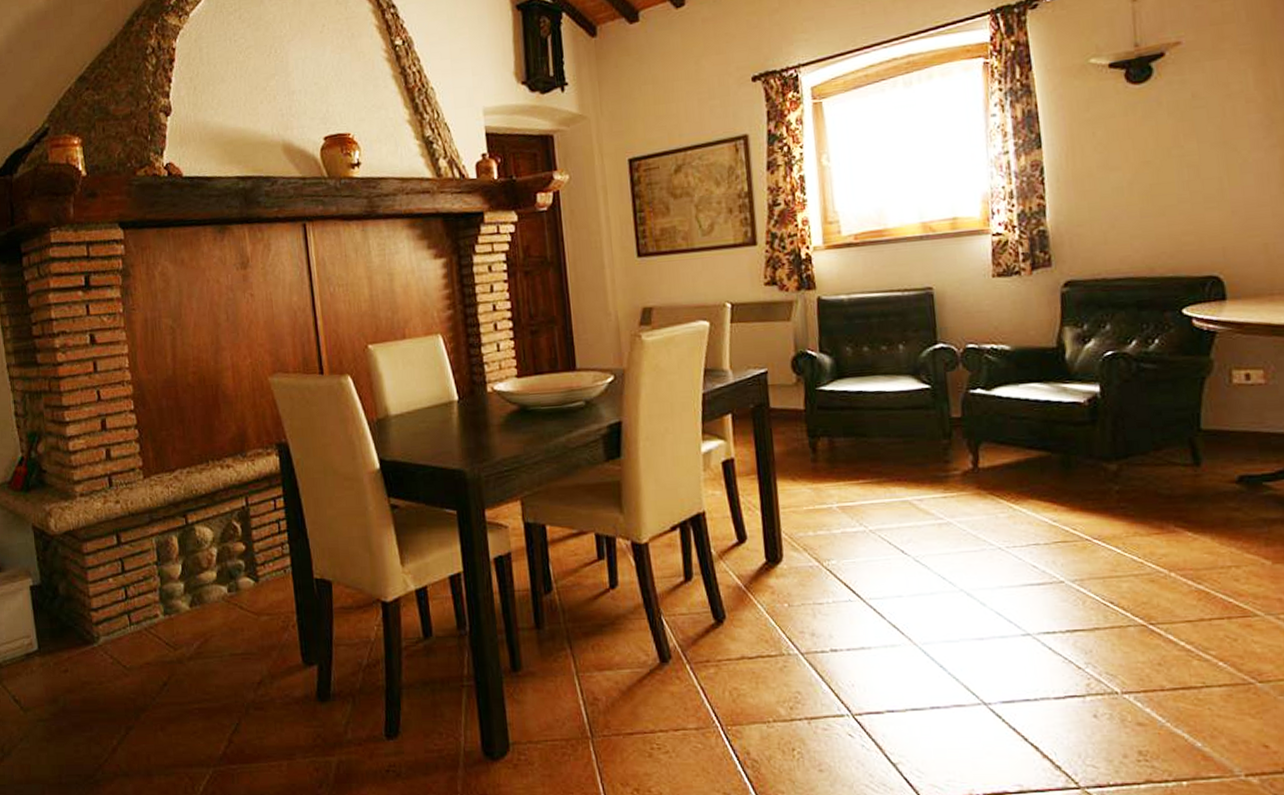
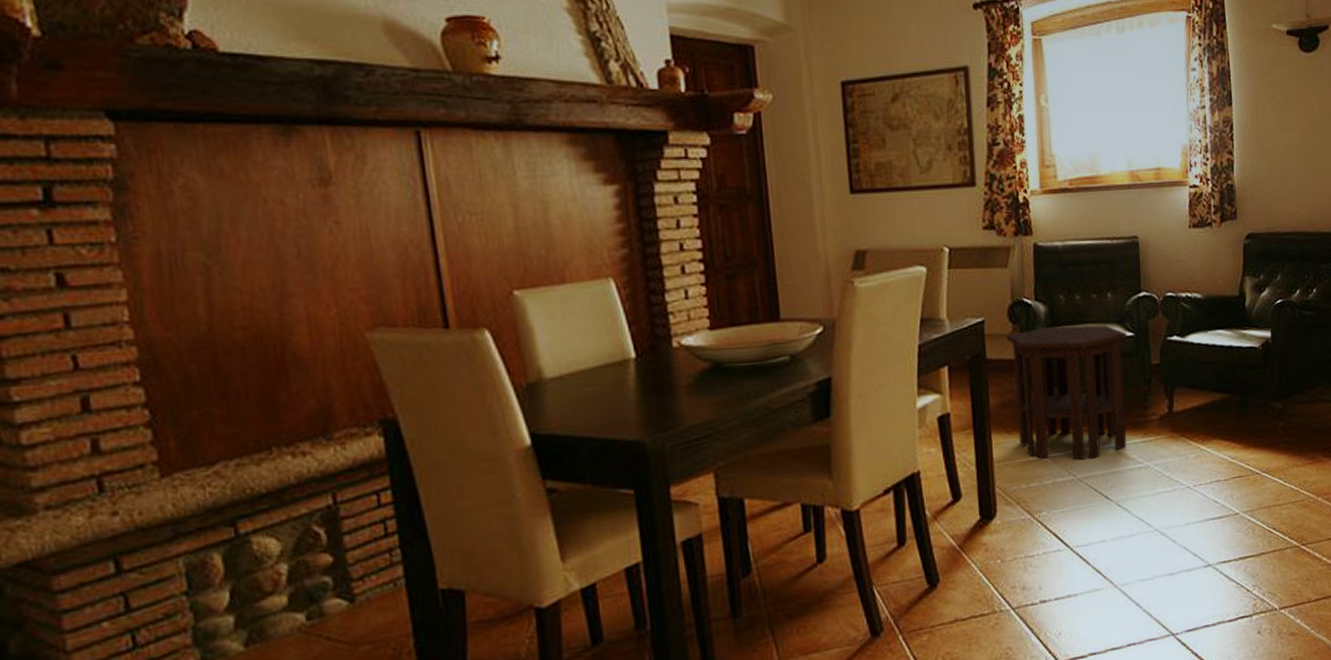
side table: none [790,377,925,511] -> present [1007,325,1128,460]

